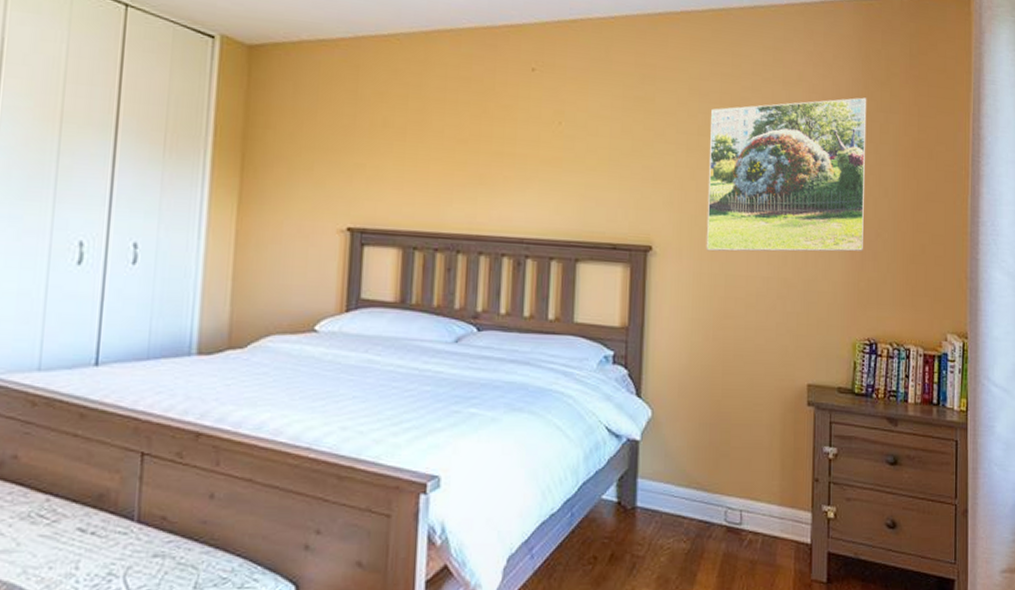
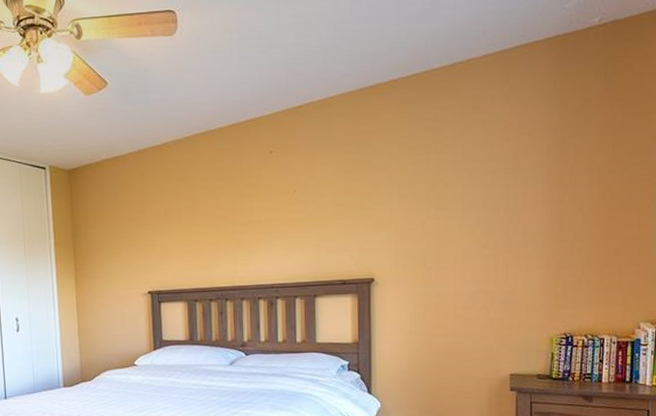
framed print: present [706,97,867,252] -> none [418,126,562,277]

